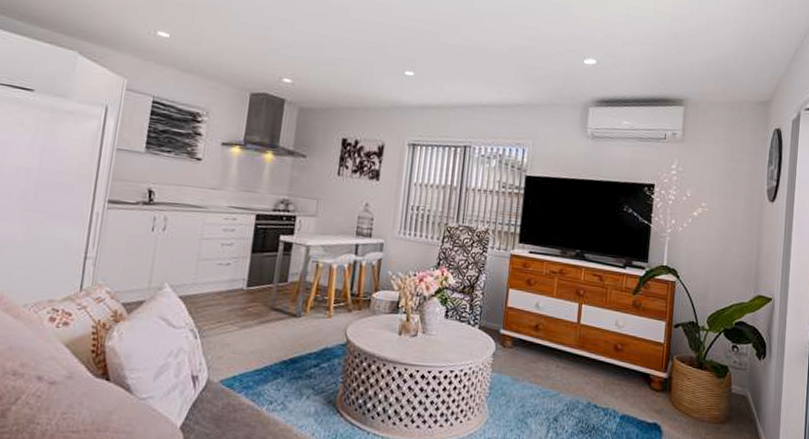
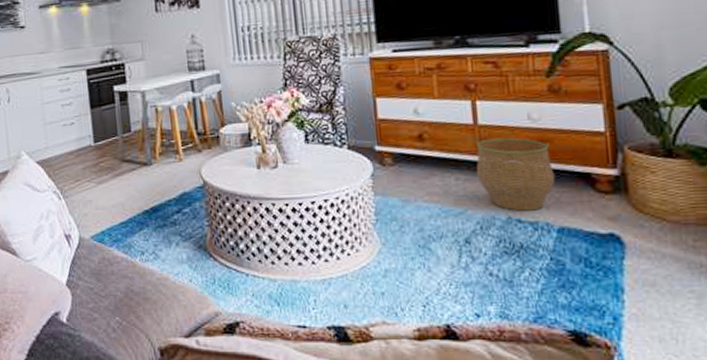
basket: none [571,335,627,399] -> present [475,137,556,211]

